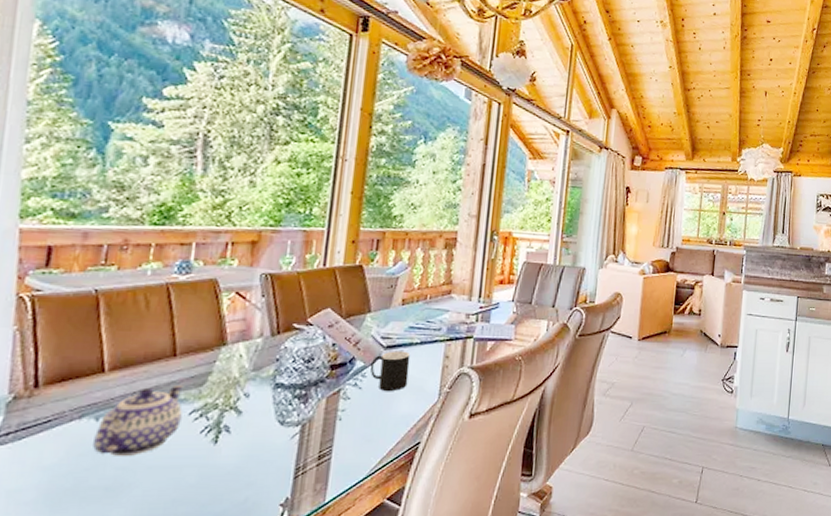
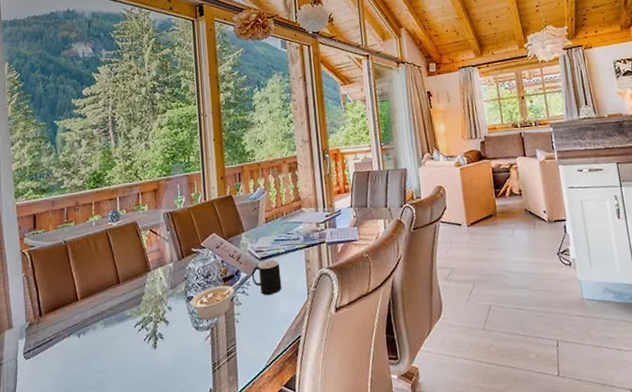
teapot: present [93,386,184,456] -> none [79,305,131,363]
legume: none [278,369,355,414] -> present [190,280,241,321]

